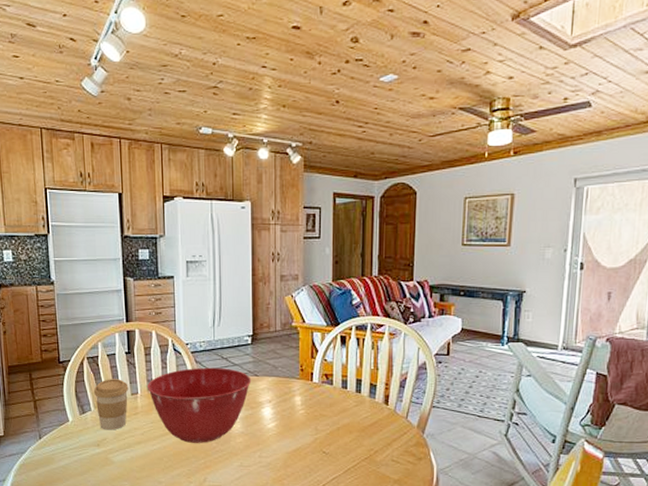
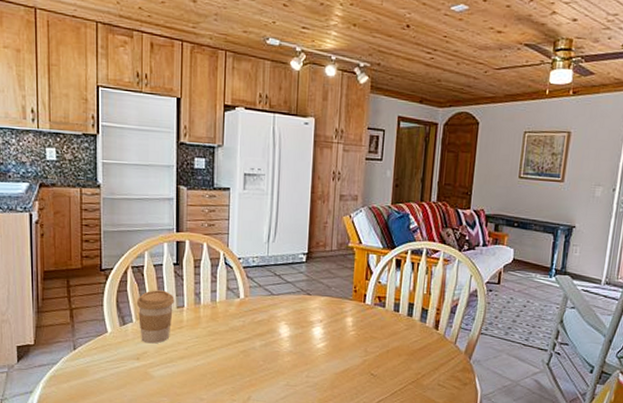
mixing bowl: present [148,367,252,443] -> none [195,283,304,361]

